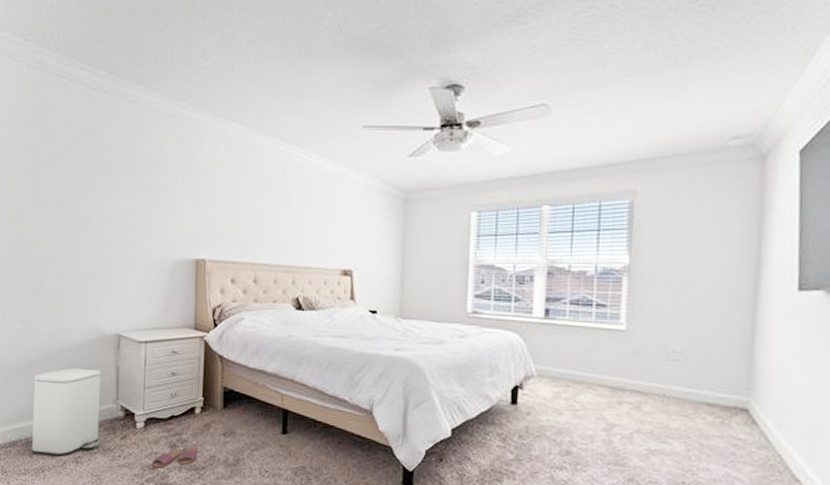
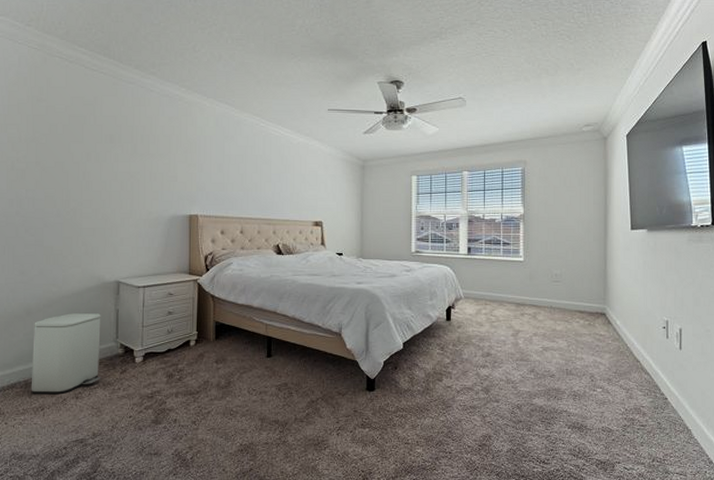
slippers: present [153,447,198,468] -> none [151,375,193,396]

